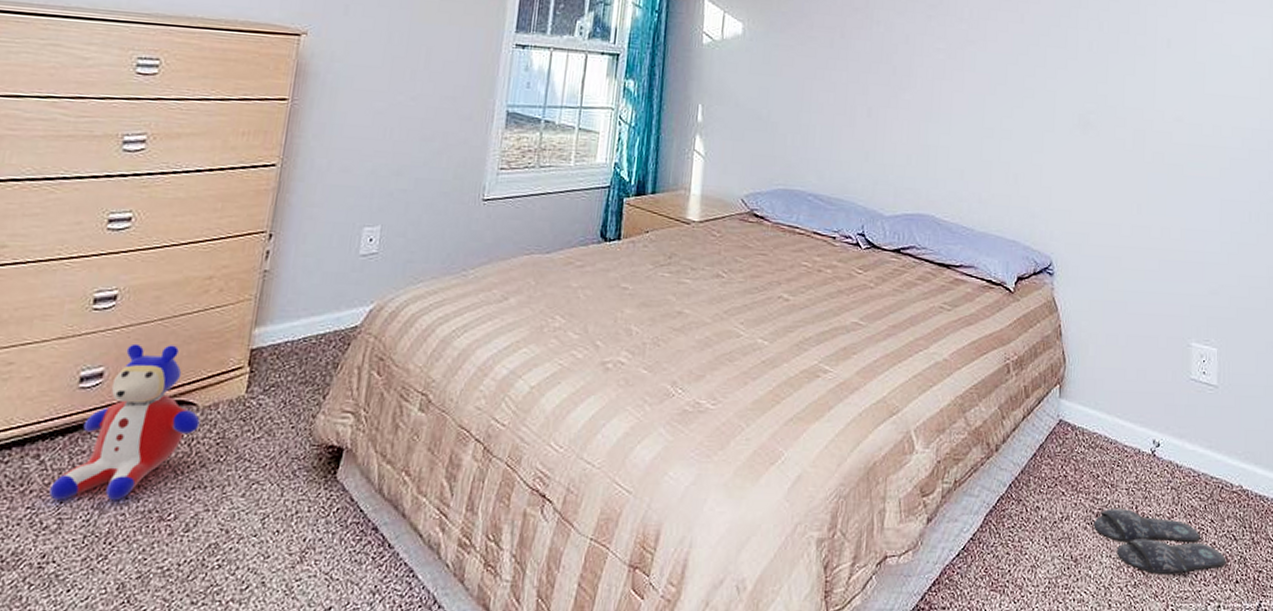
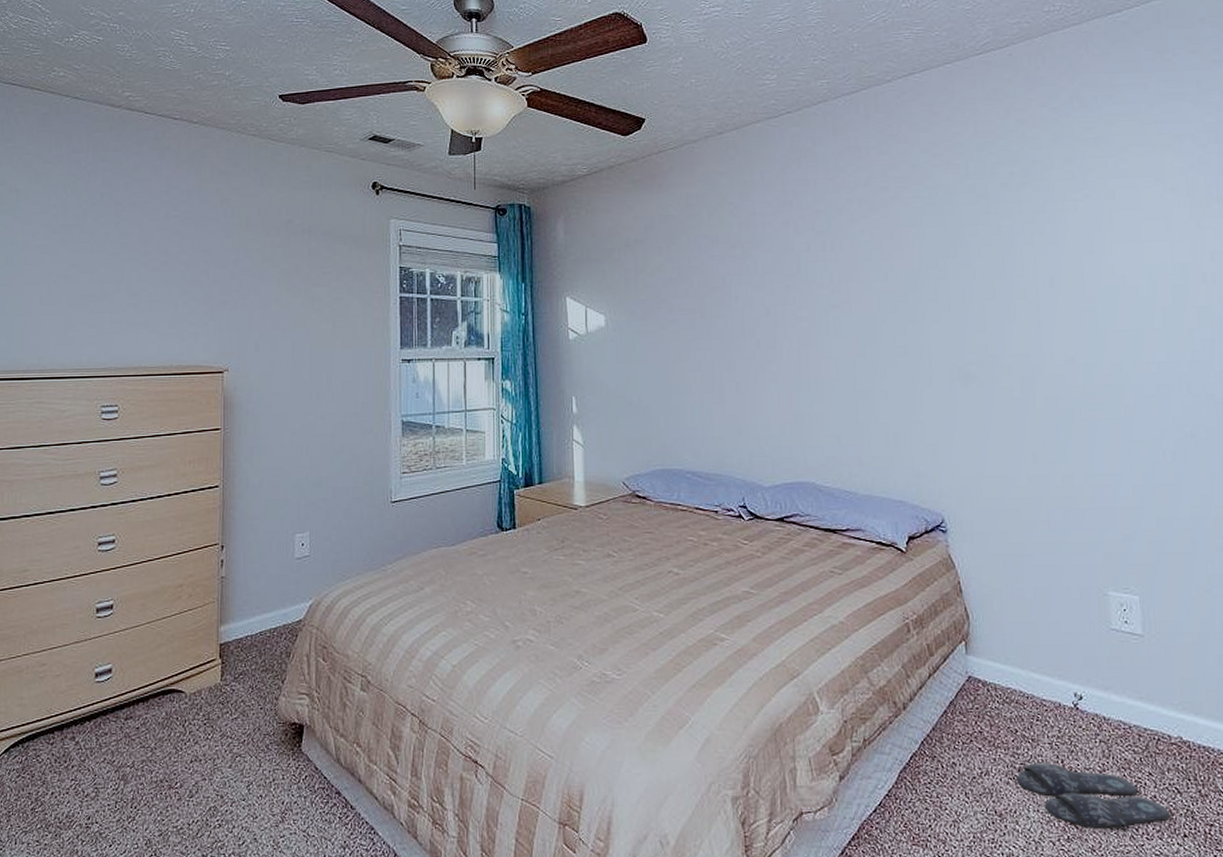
stuffed animal: present [49,343,200,501] -> none [86,643,189,773]

